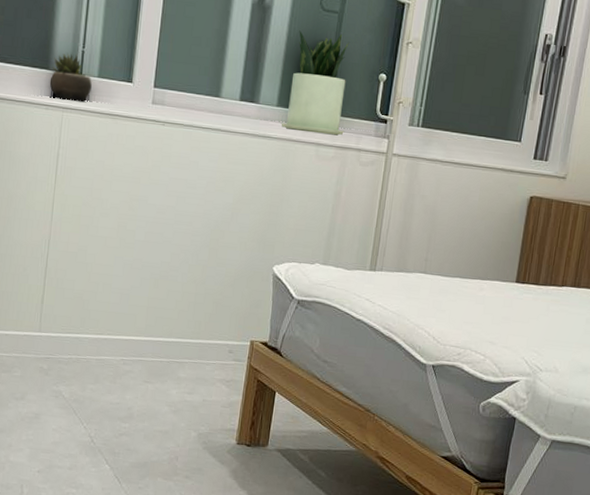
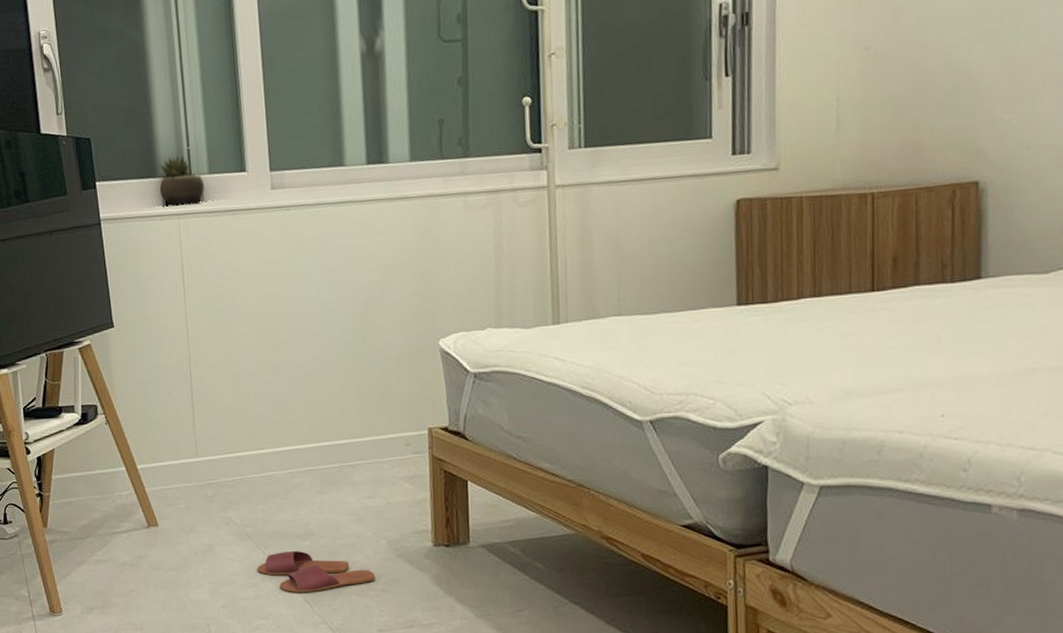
slippers: none [76,429,181,470] -> present [257,550,375,592]
planter: present [281,30,349,136] -> none [418,63,494,185]

